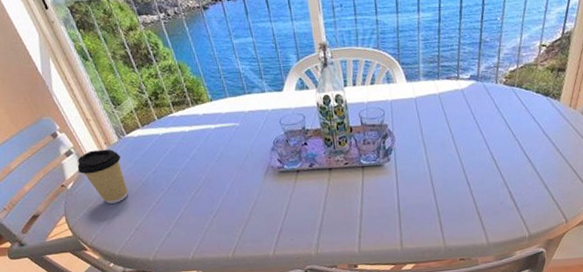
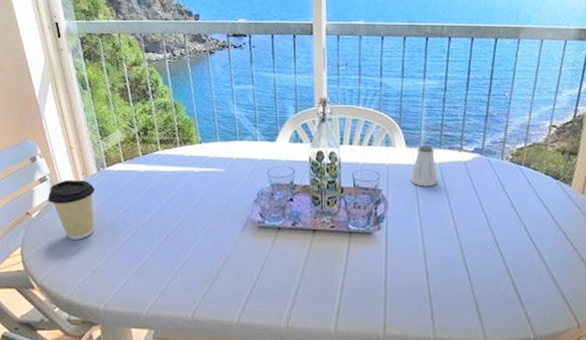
saltshaker: none [412,77,438,118] -> present [410,145,437,187]

